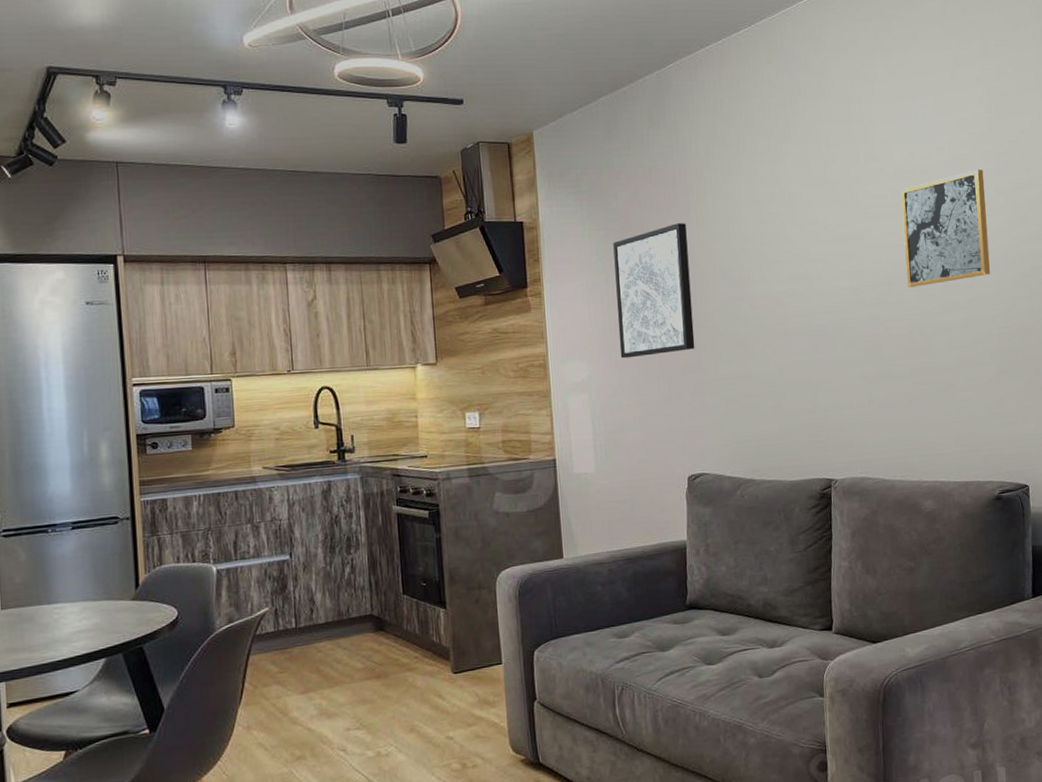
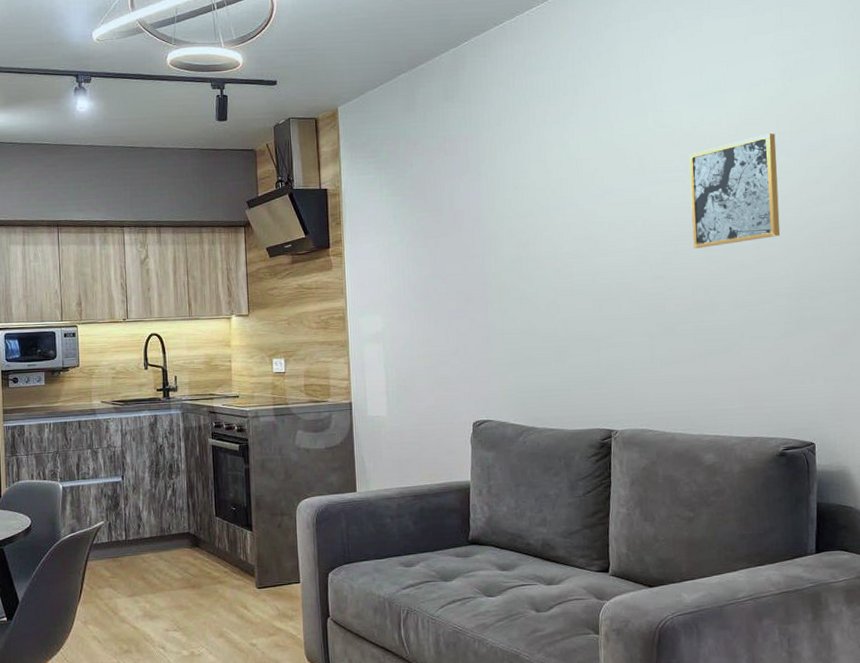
wall art: present [613,223,695,359] -> none [408,189,483,313]

